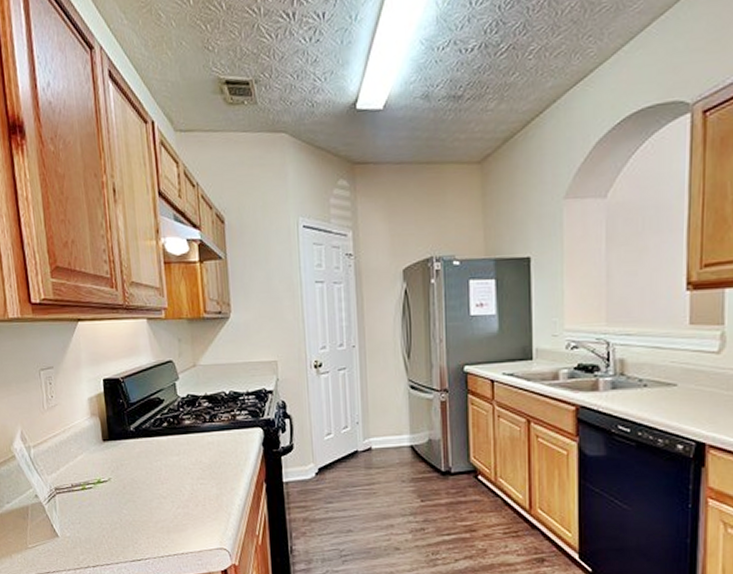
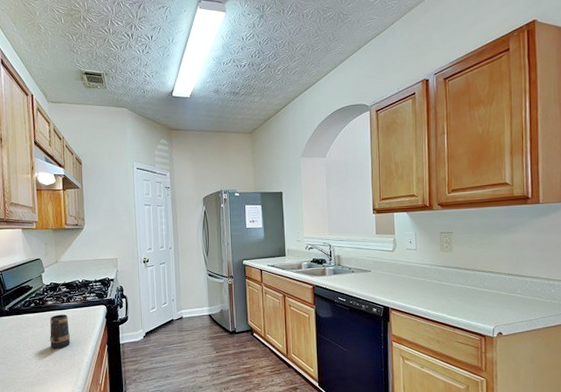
mug: none [188,438,216,485] -> present [50,314,70,349]

